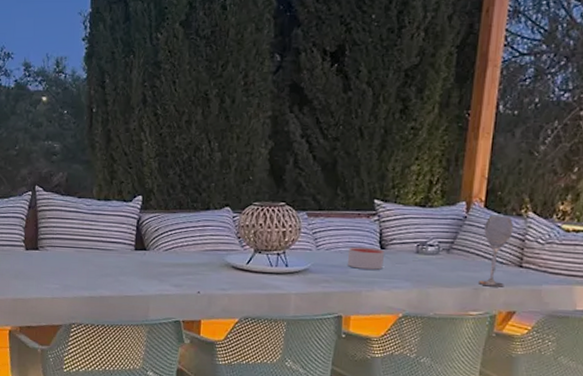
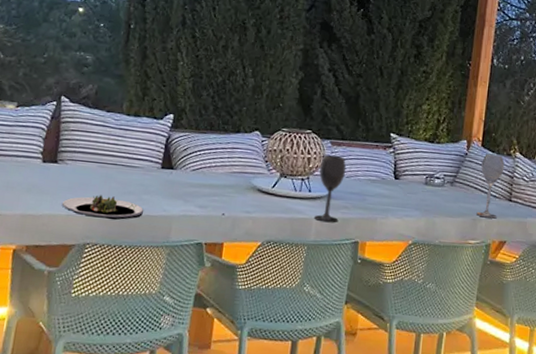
salad plate: none [46,278,121,302] -> present [61,195,144,221]
wine glass: none [292,227,326,297] -> present [313,155,347,222]
candle: present [347,246,384,270] -> none [364,175,398,199]

